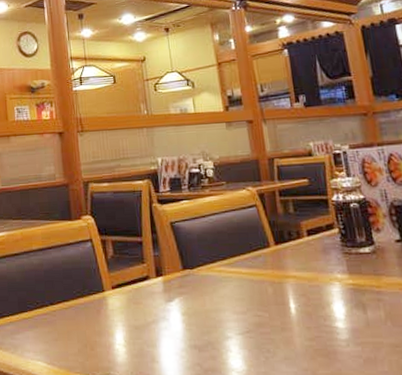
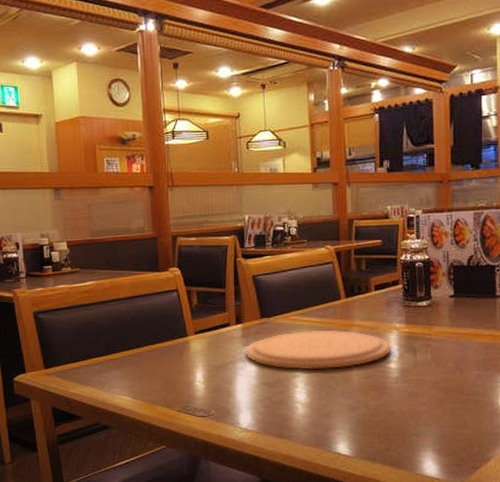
plate: none [167,281,337,331] -> present [244,329,392,370]

